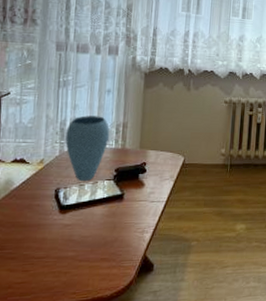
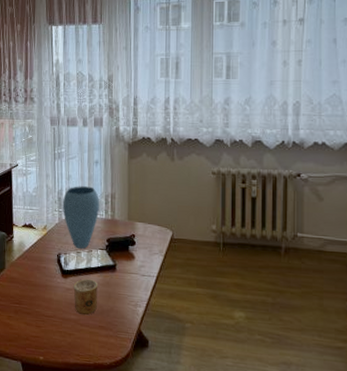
cup: none [72,211,103,251] -> present [73,278,98,316]

